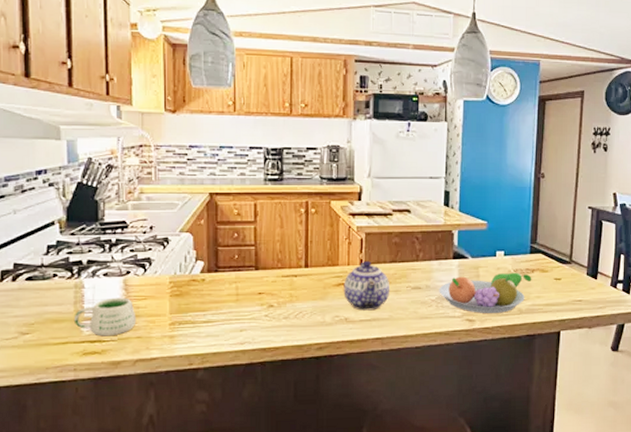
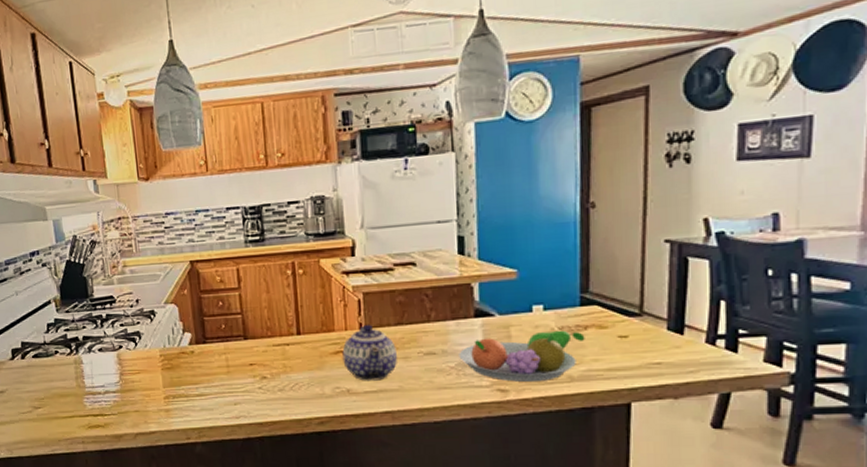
mug: present [73,297,137,337] -> none [76,372,133,410]

